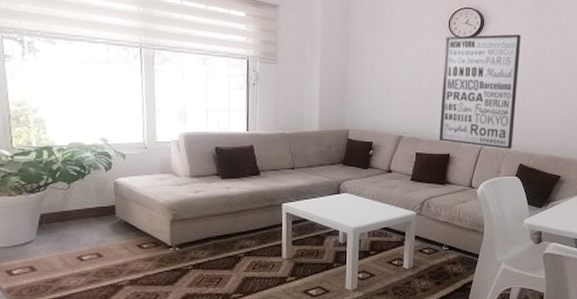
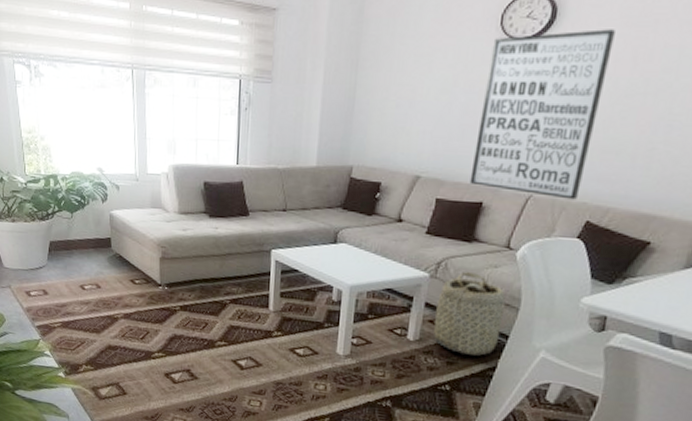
basket: none [424,208,474,274] -> present [433,272,506,356]

